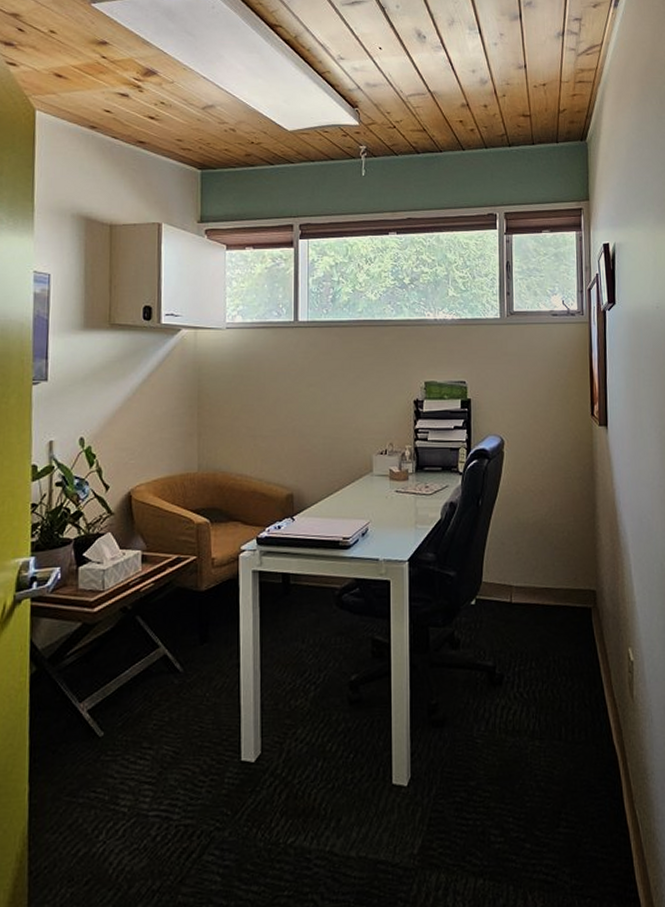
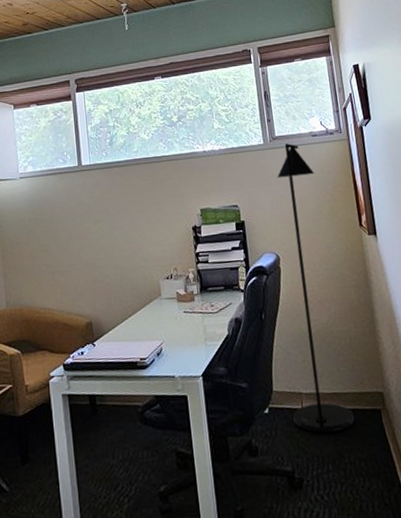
floor lamp: none [501,320,563,628] -> present [277,143,354,433]

